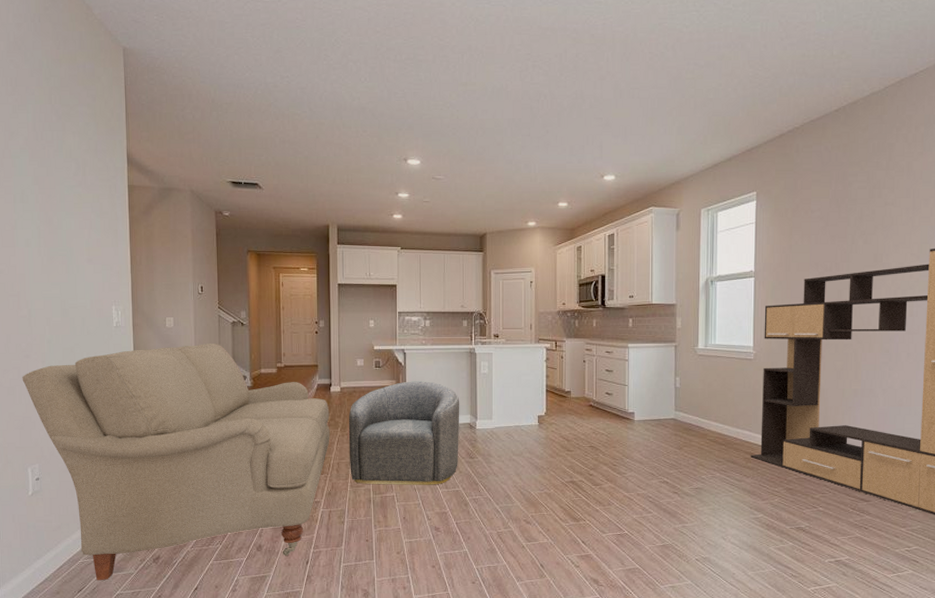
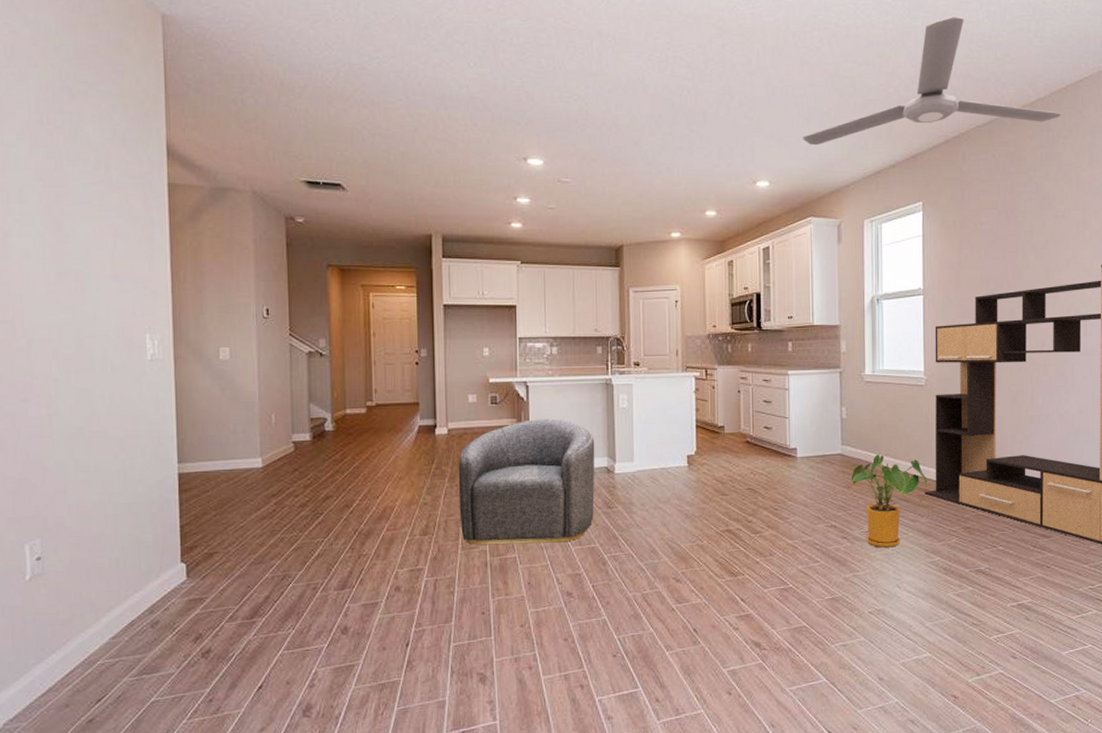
sofa: present [22,344,330,581] -> none [17,379,435,686]
ceiling fan: none [646,17,896,142] -> present [802,15,1062,146]
house plant: none [682,420,754,503] -> present [851,454,928,548]

